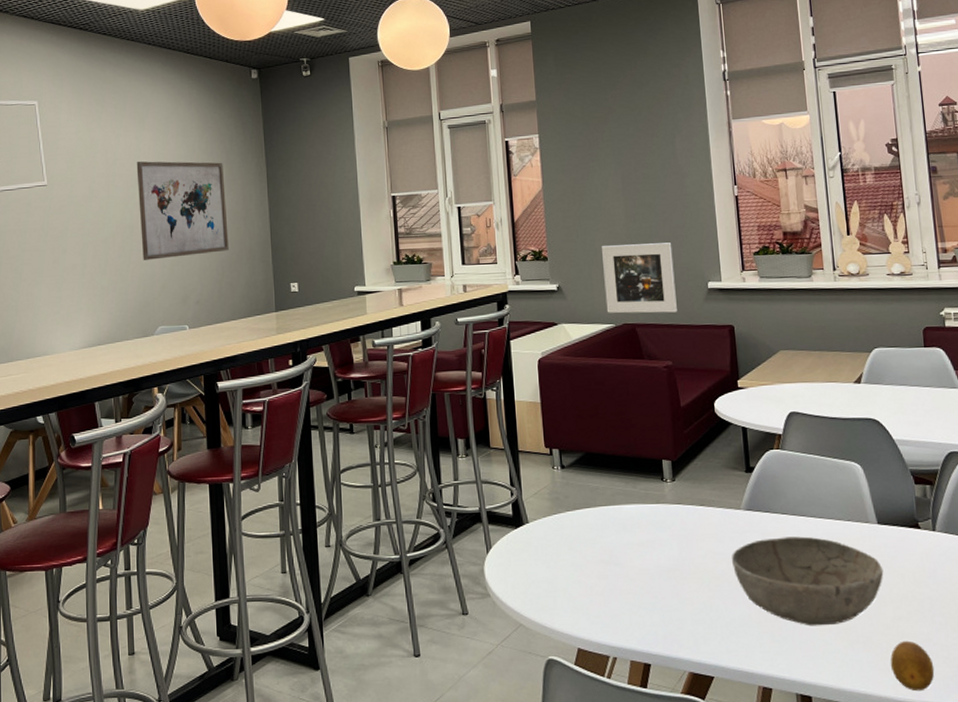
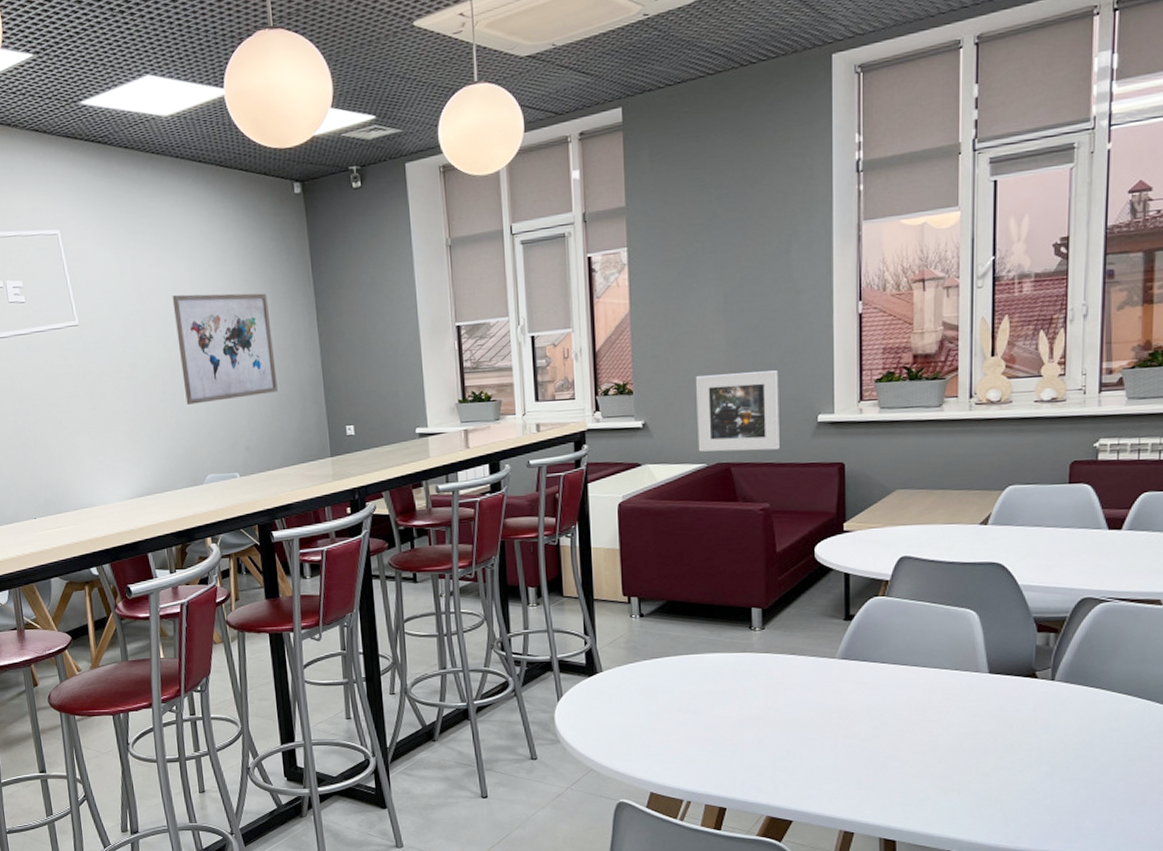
bowl: present [732,536,884,626] -> none [822,685,990,774]
fruit: present [890,640,935,692] -> none [985,789,1034,838]

